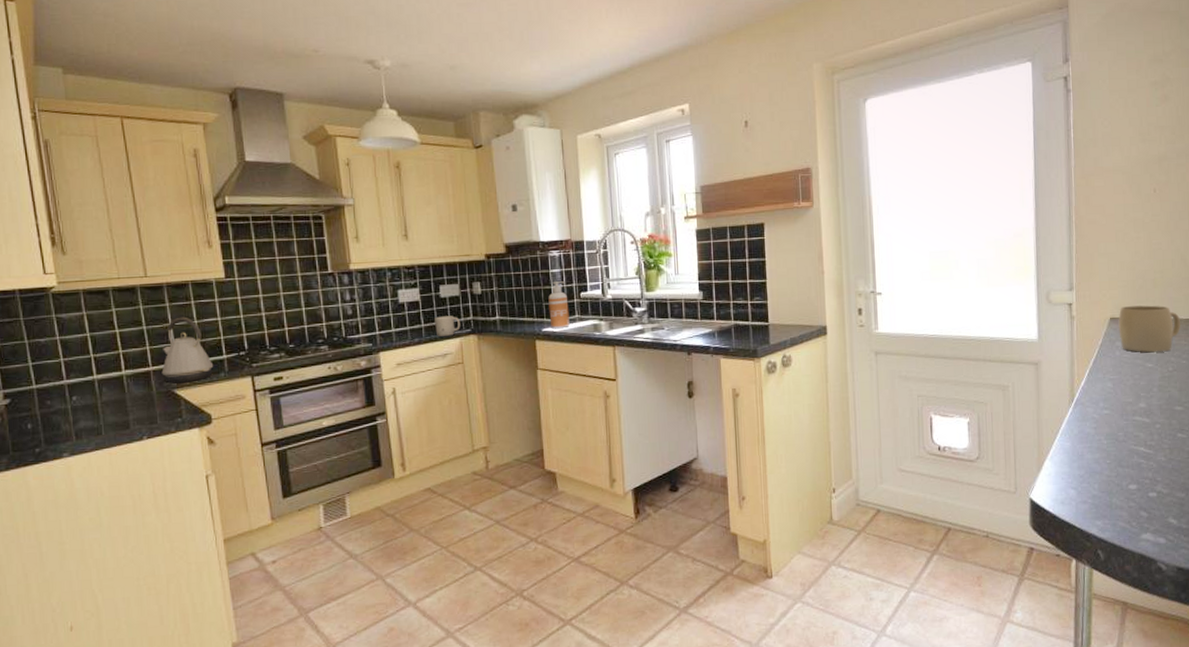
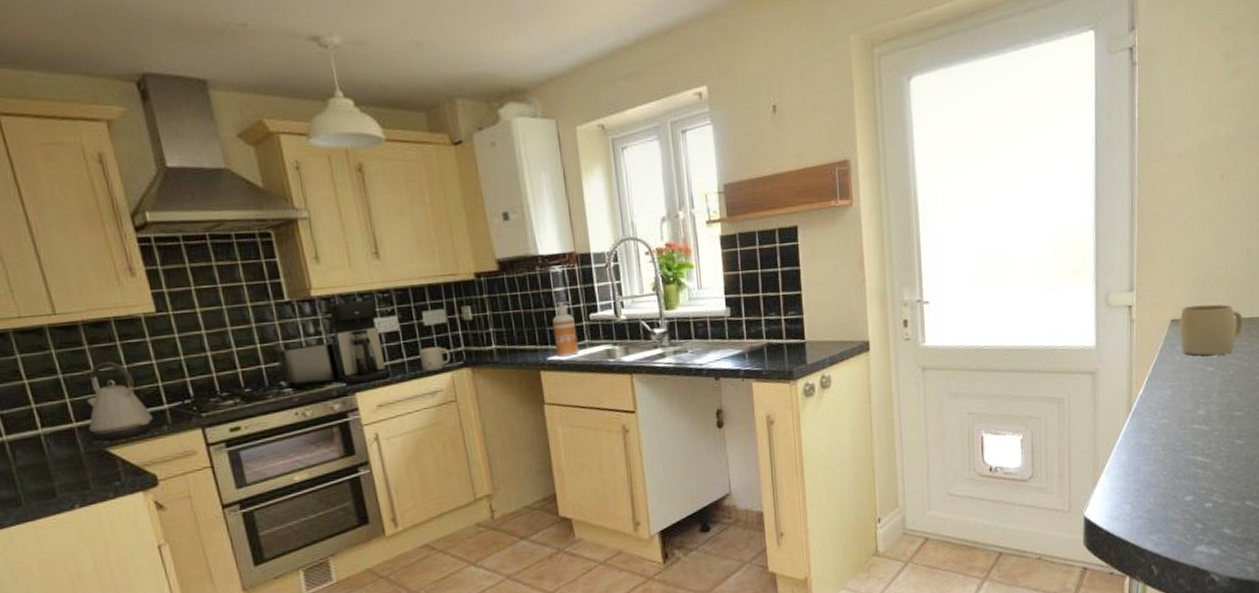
toaster: none [316,307,371,347] -> present [275,341,344,390]
coffee maker: none [363,273,410,346] -> present [329,299,392,385]

